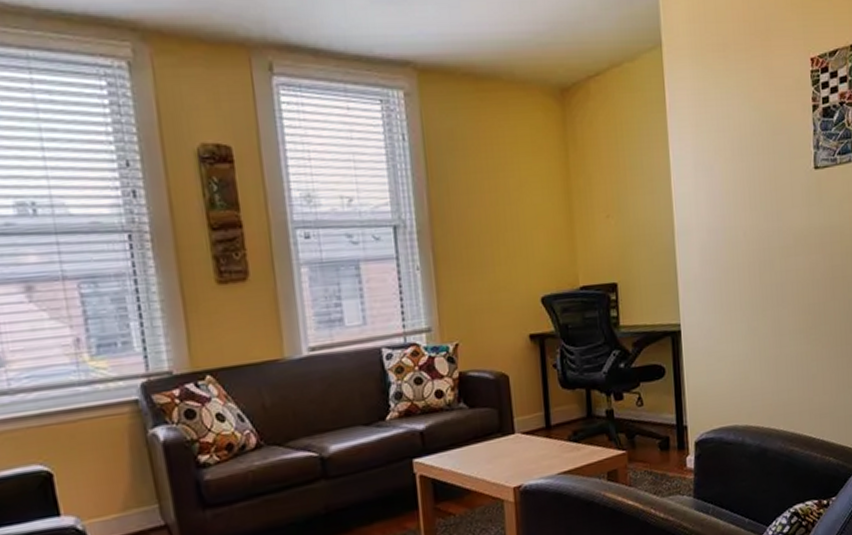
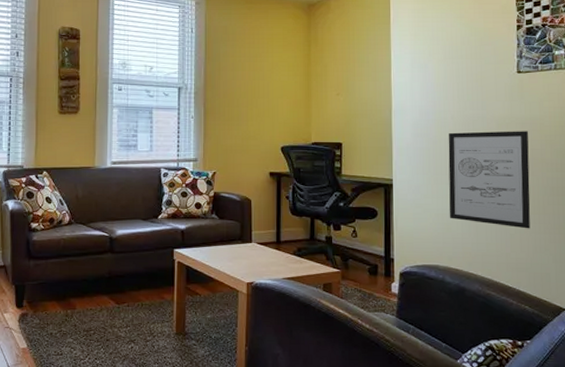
wall art: none [741,243,833,366] -> present [448,131,531,229]

